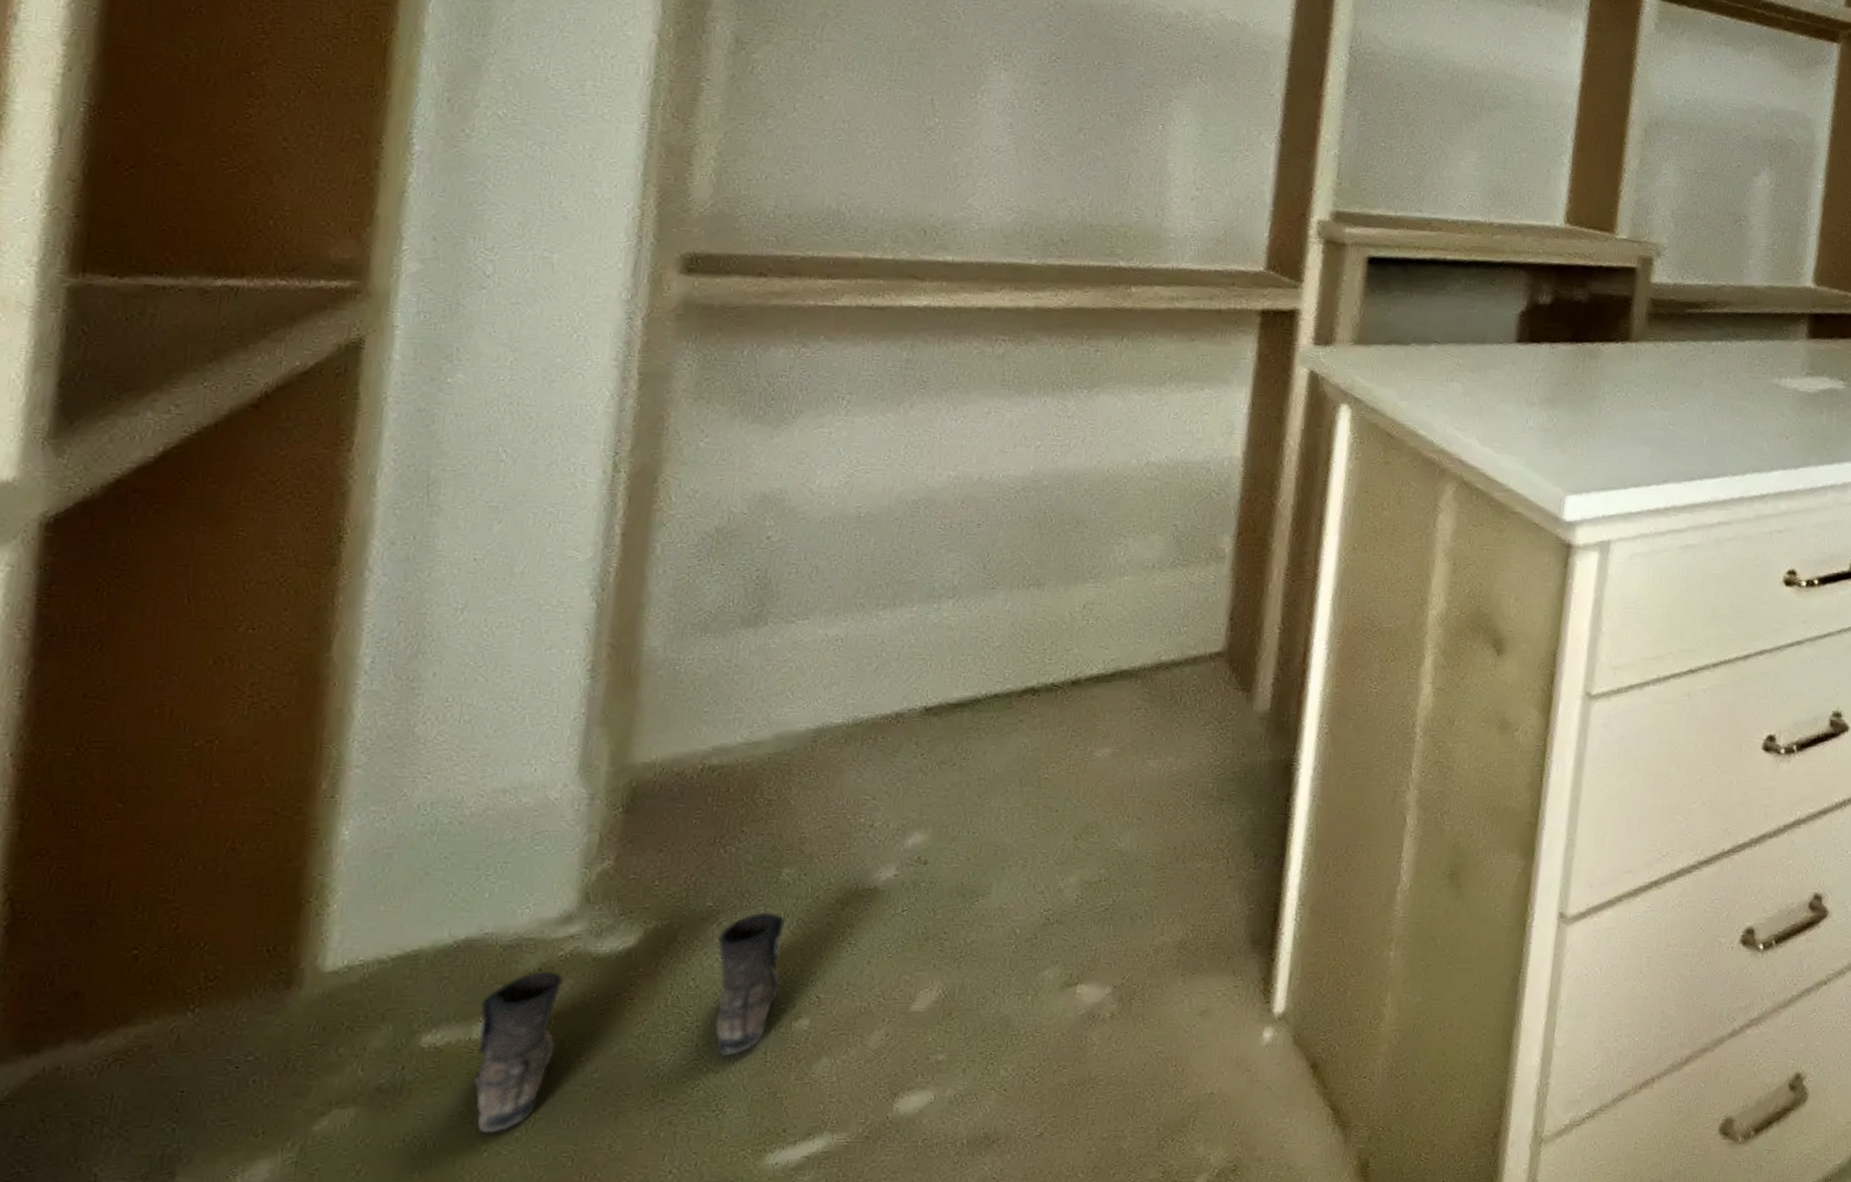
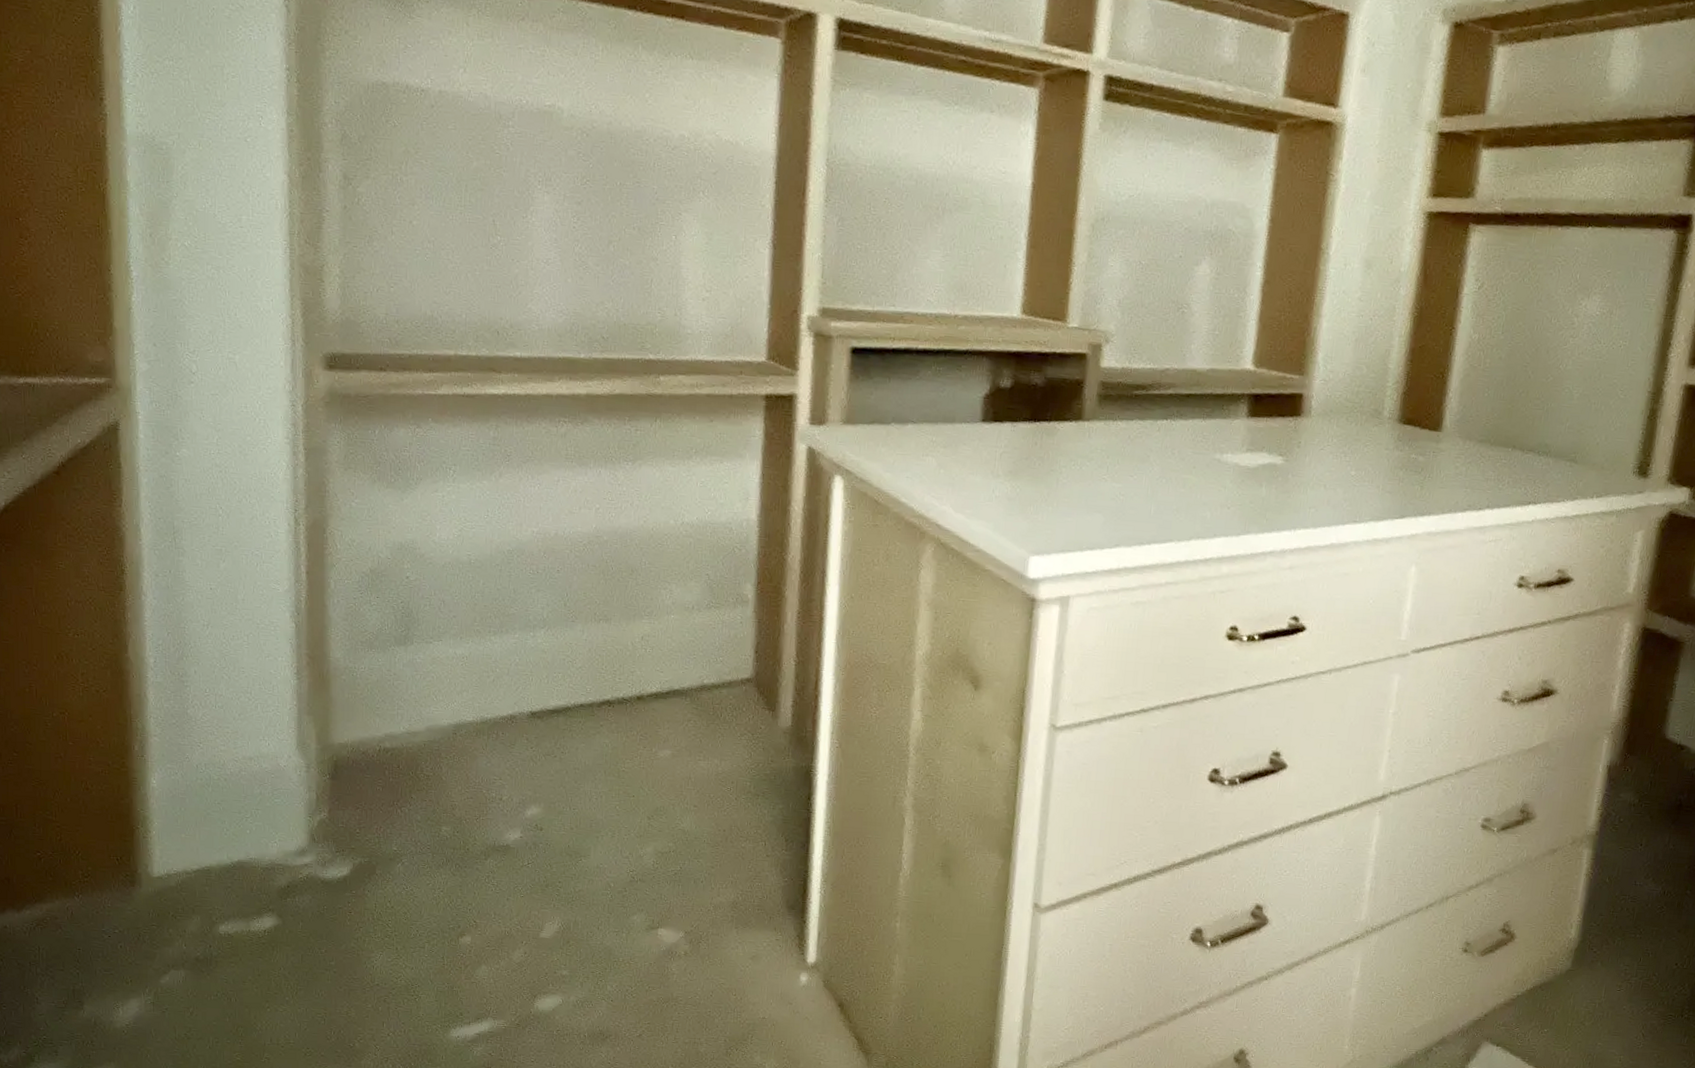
boots: present [474,912,785,1134] -> none [254,857,448,996]

